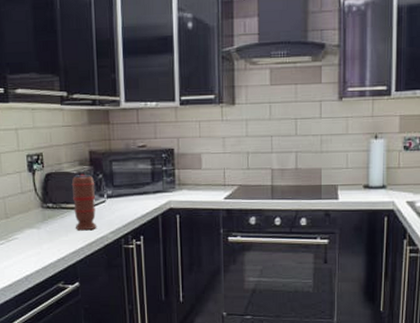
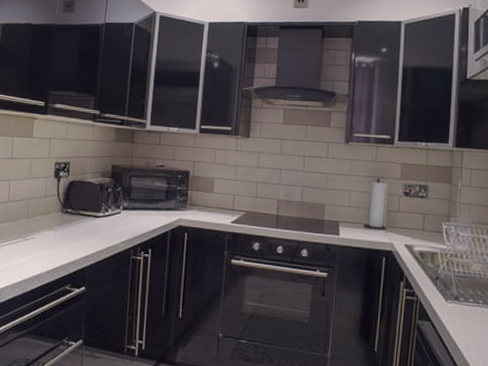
spice grinder: present [71,174,97,231] -> none [89,185,114,238]

